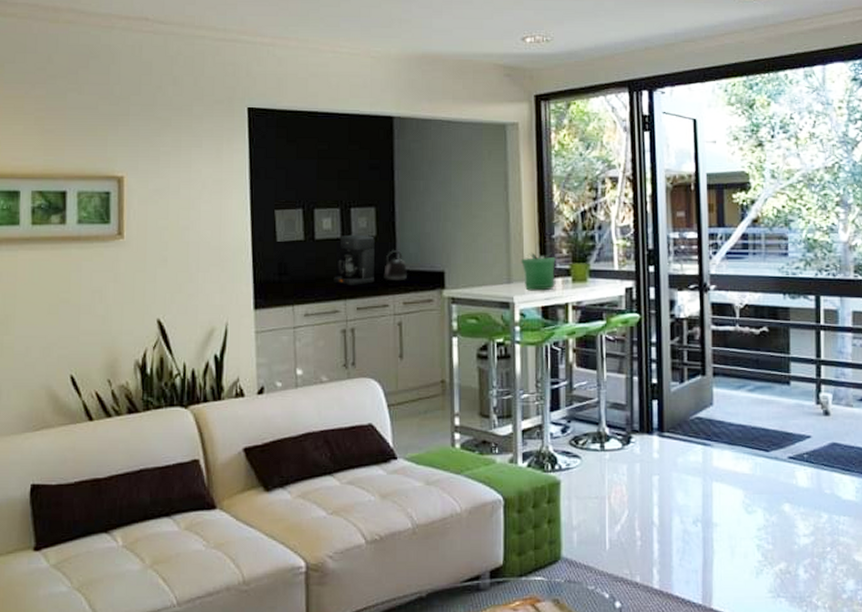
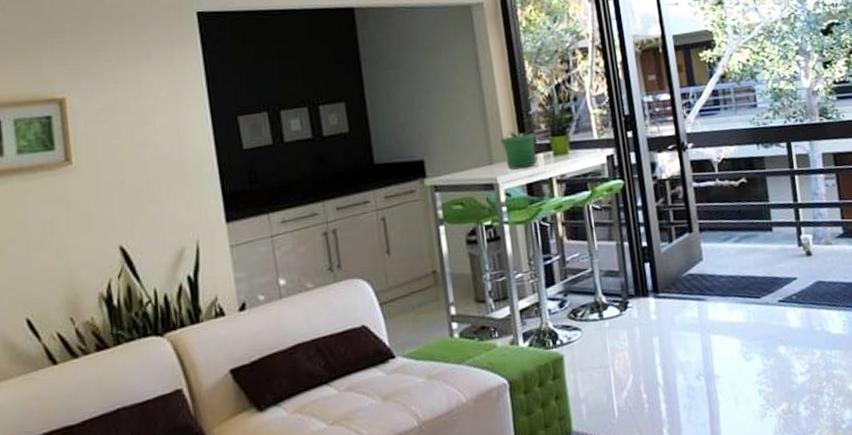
coffee maker: present [334,234,375,286] -> none [308,131,352,187]
kettle: present [383,249,408,281] -> none [360,143,387,177]

